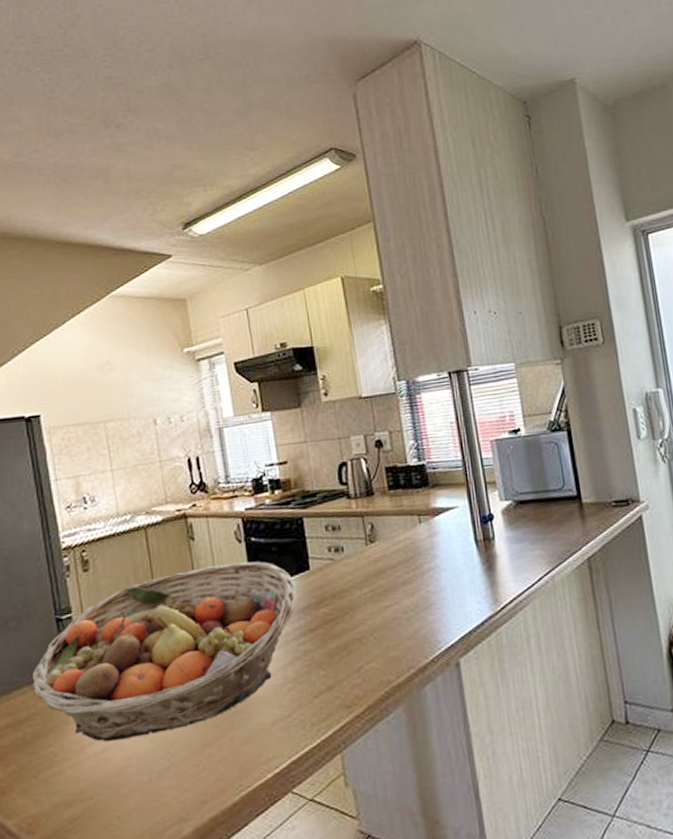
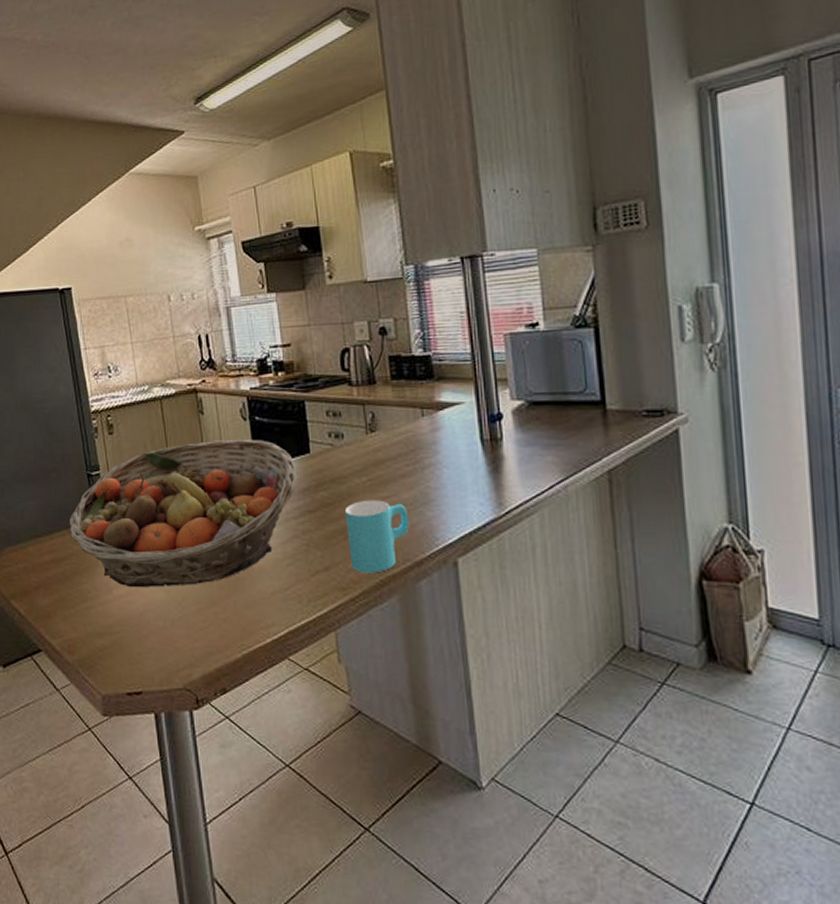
cup: none [348,609,412,687] -> present [345,500,409,573]

